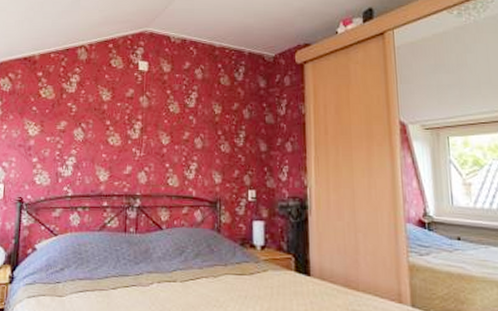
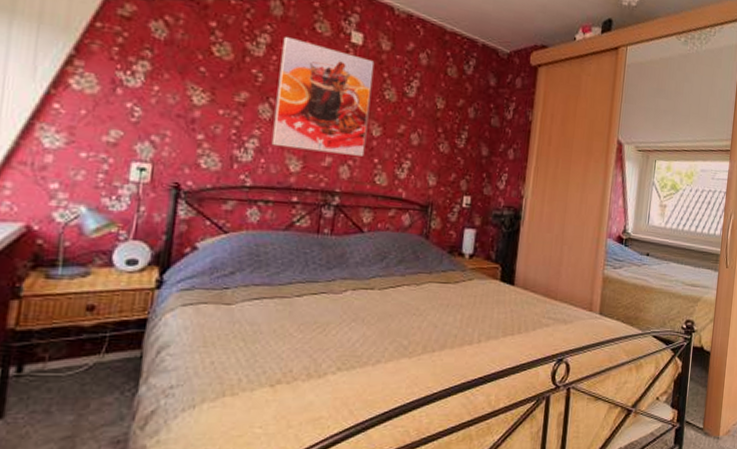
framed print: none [85,74,159,163] -> present [271,35,375,157]

